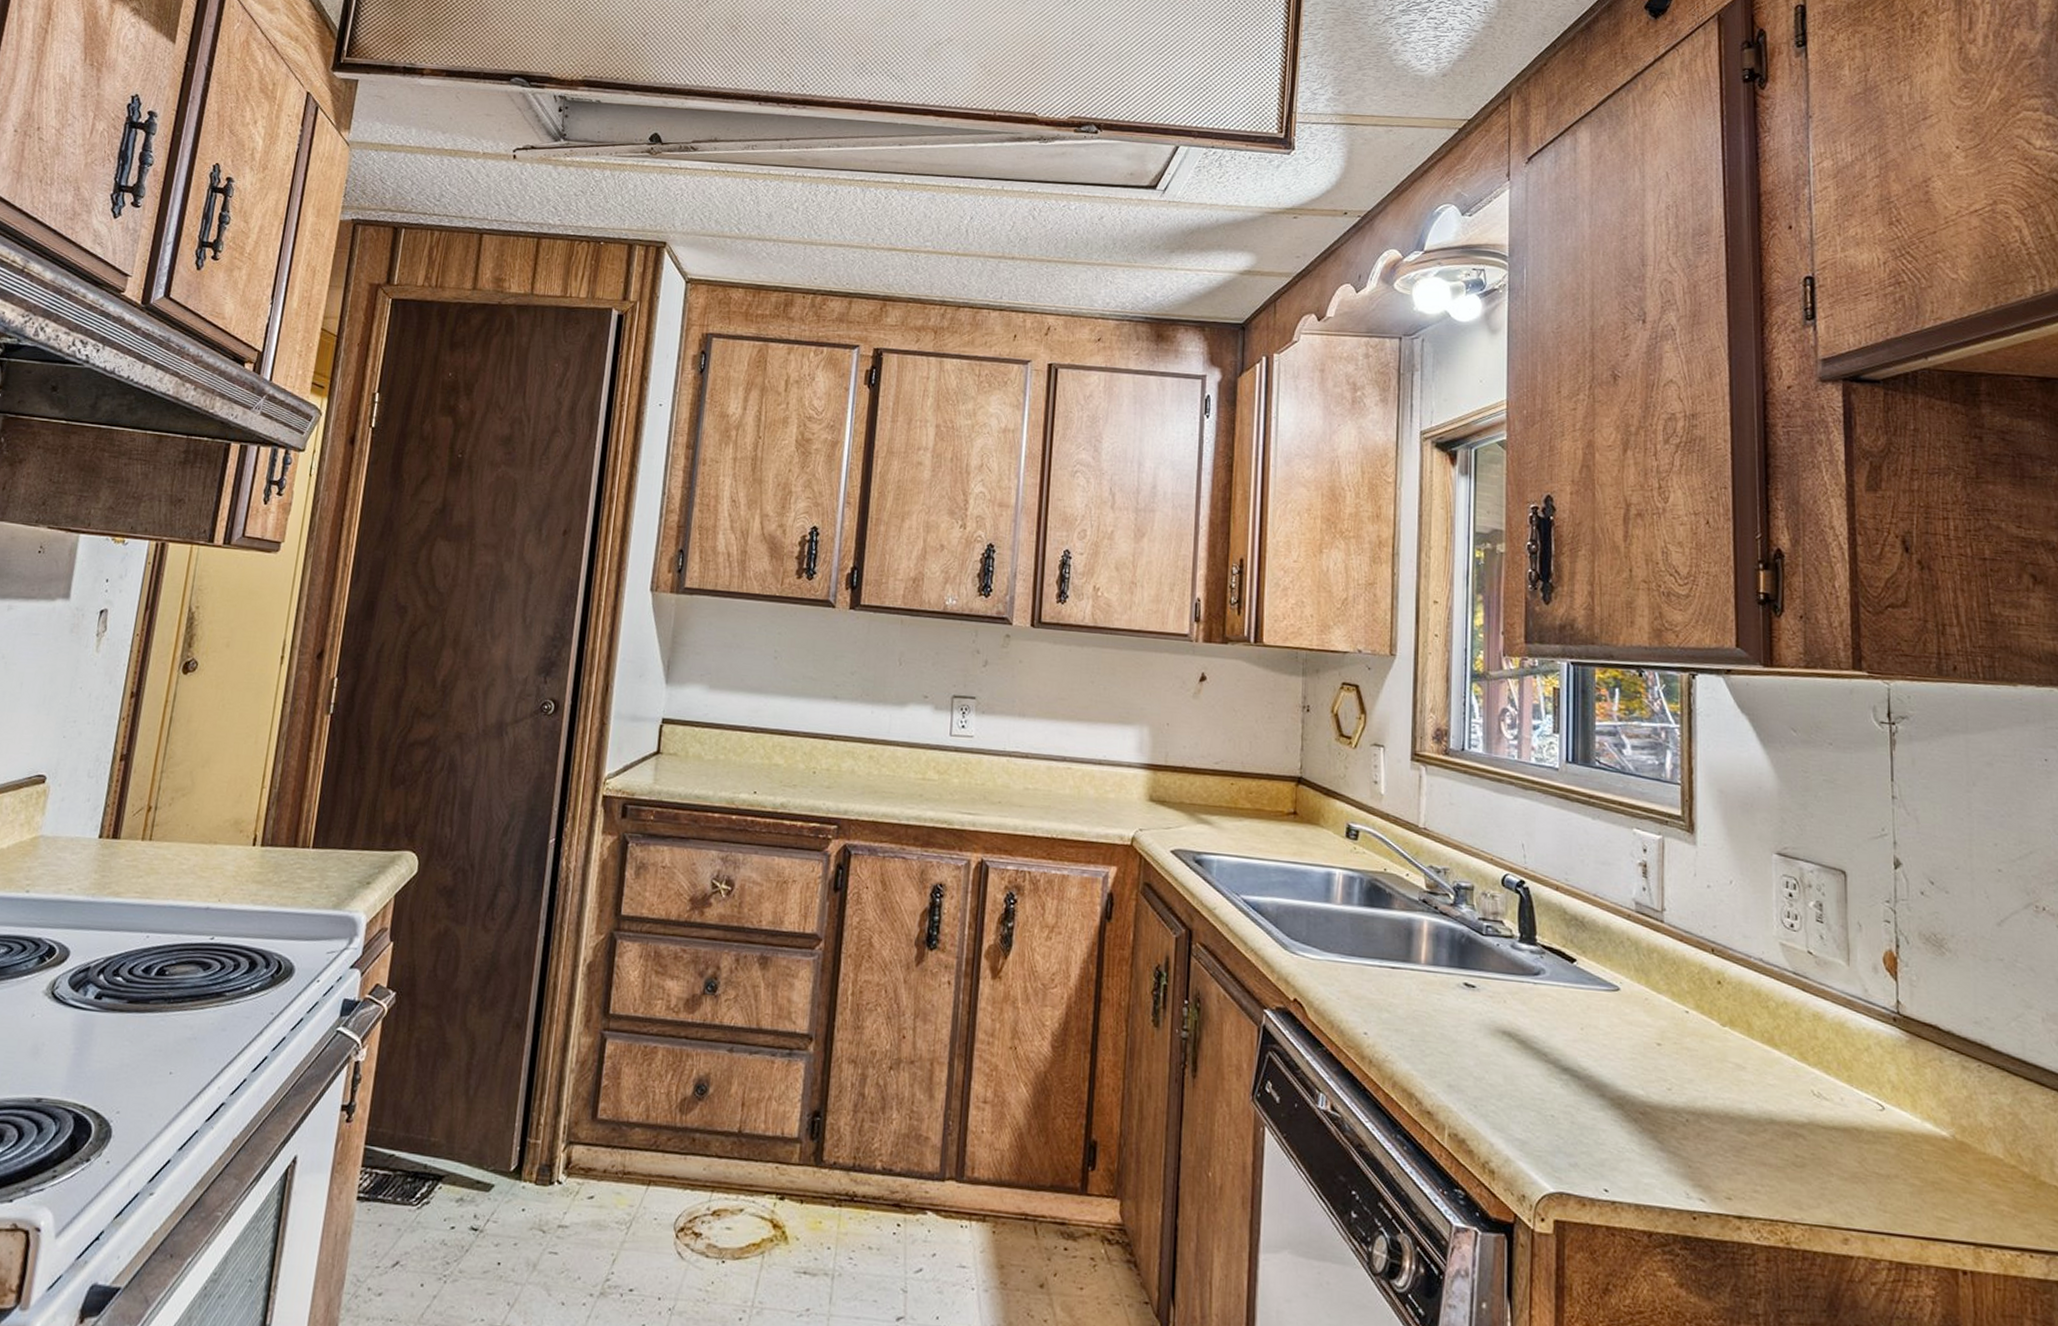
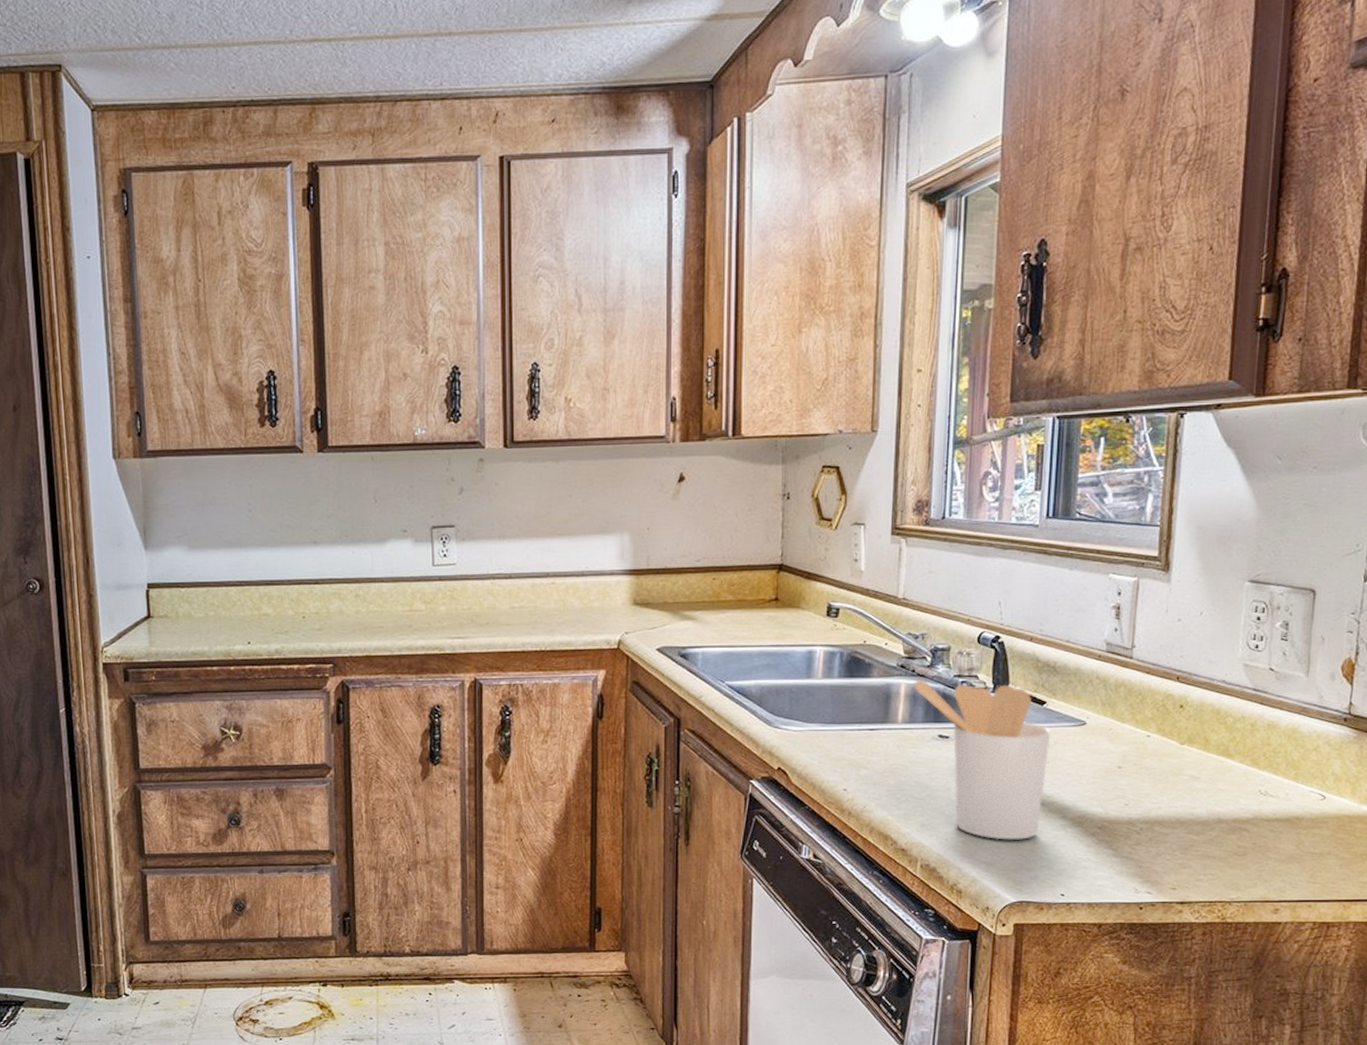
utensil holder: none [1435,917,1583,1117] -> present [912,678,1051,840]

